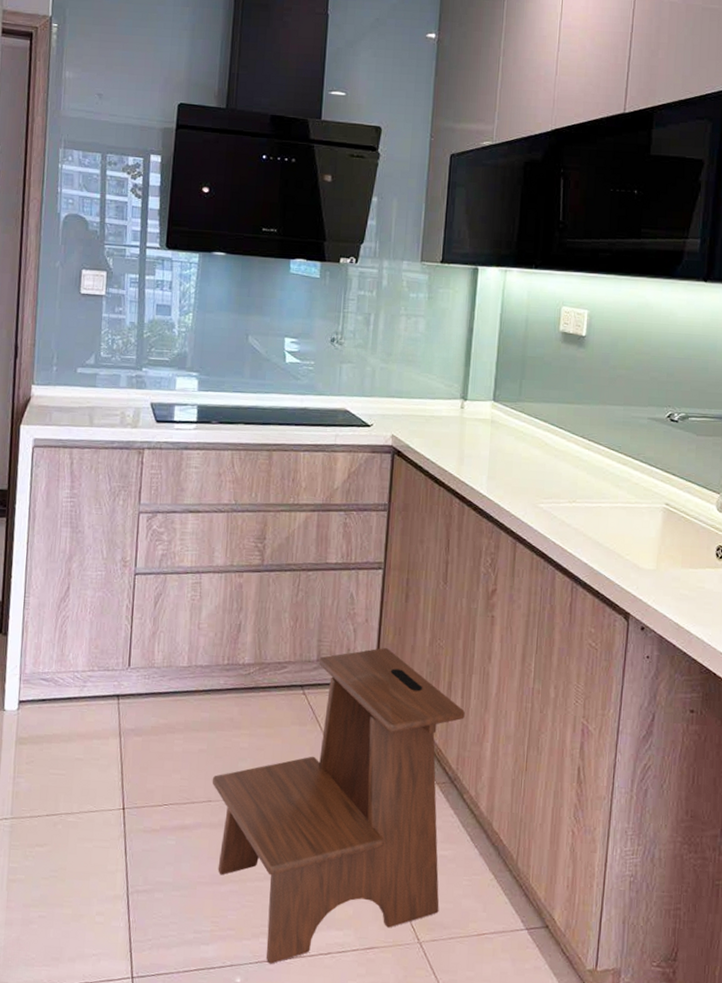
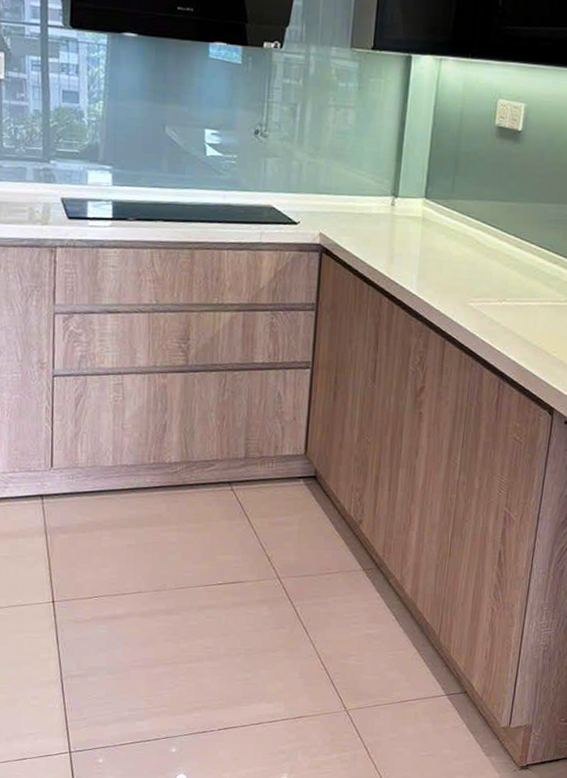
step stool: present [212,648,465,964] -> none [141,445,392,735]

